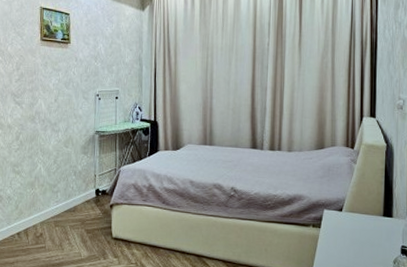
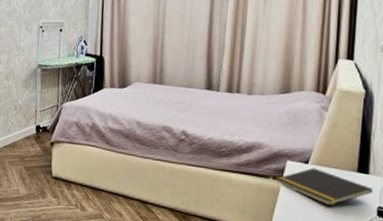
notepad: none [315,215,397,248] -> present [275,168,374,206]

